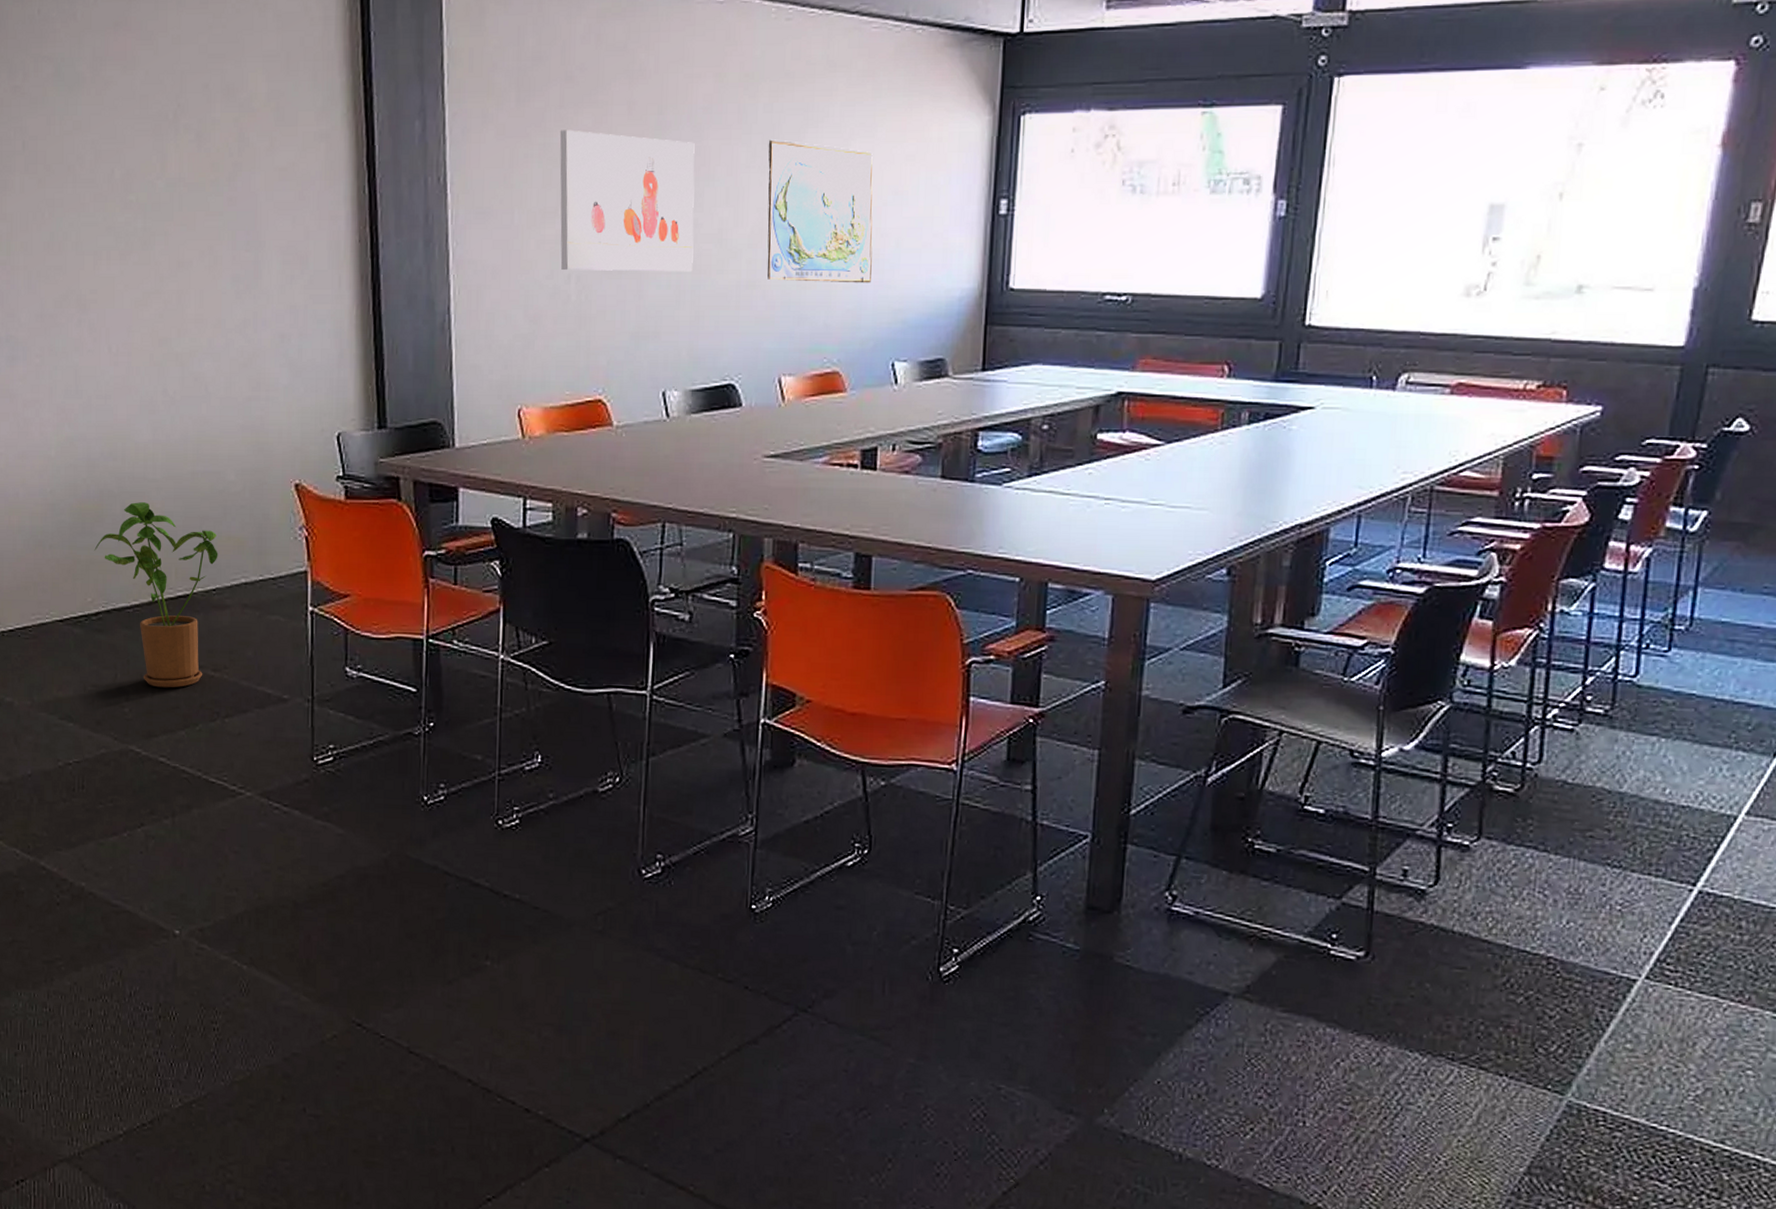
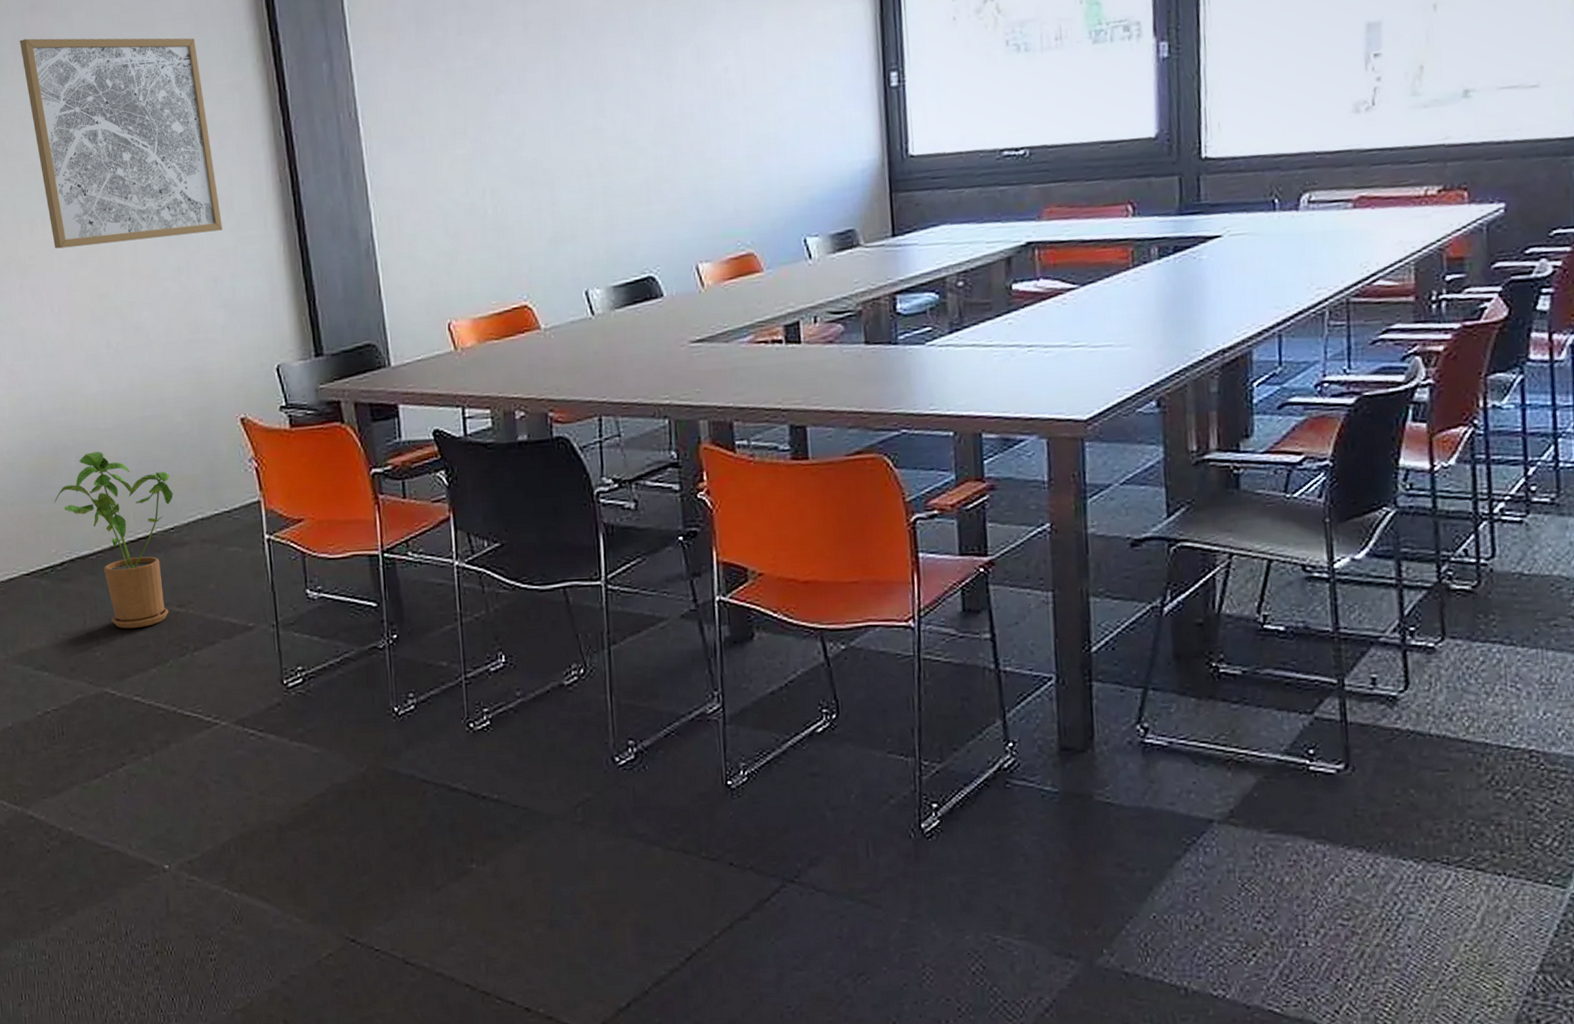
wall art: none [99,59,295,286] -> present [19,37,223,249]
wall art: present [559,130,695,272] -> none [460,52,602,187]
world map: present [767,139,873,283] -> none [660,40,775,173]

